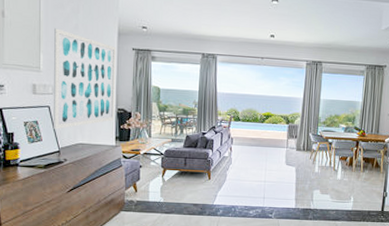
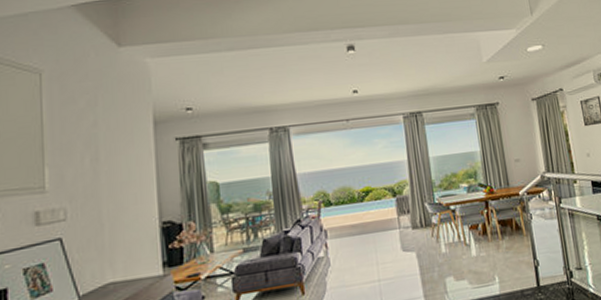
wall art: present [52,28,117,129] -> none [64,130,159,270]

